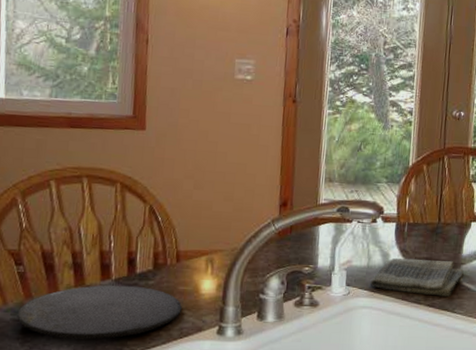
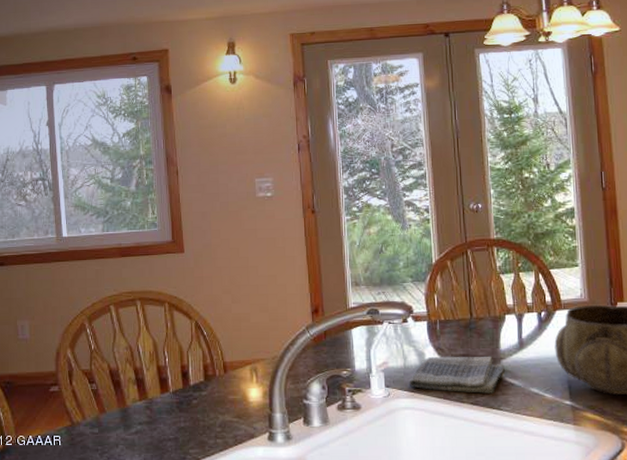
plate: present [17,285,182,340] -> none [95,397,234,449]

